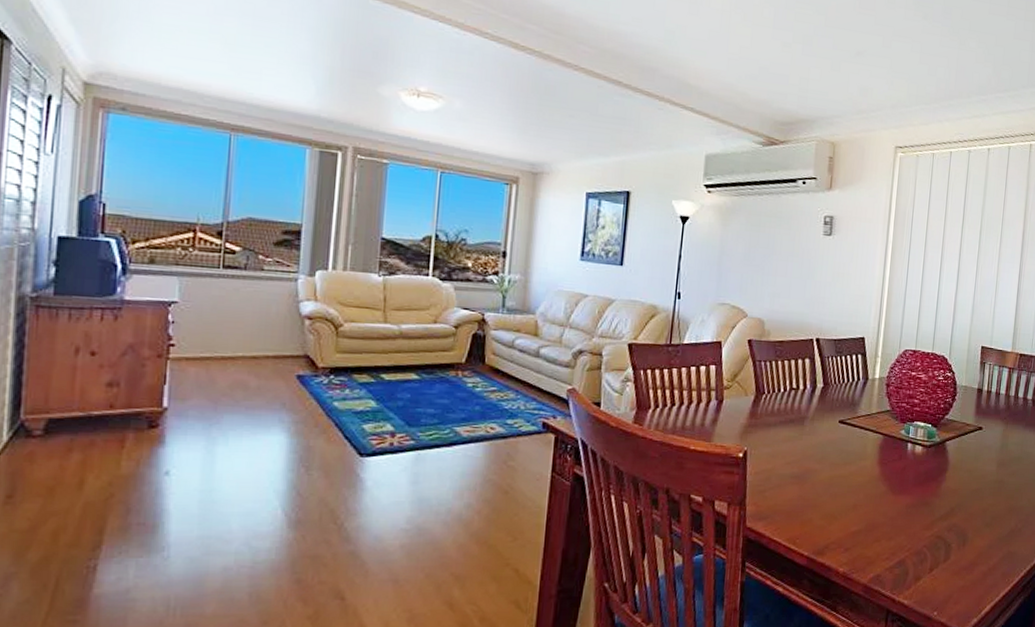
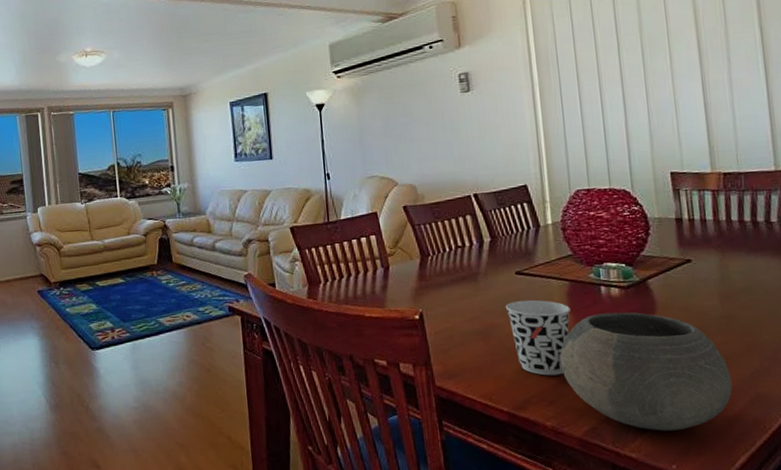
cup: none [823,448,879,524] -> present [505,299,570,376]
bowl: none [861,468,993,581] -> present [560,312,733,431]

